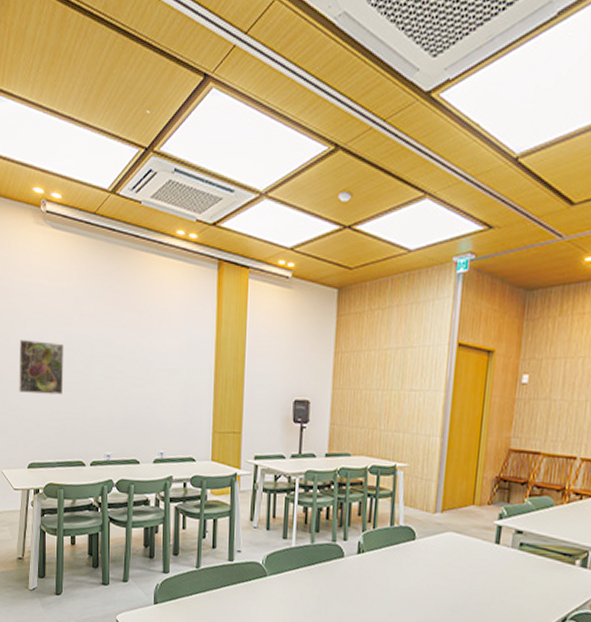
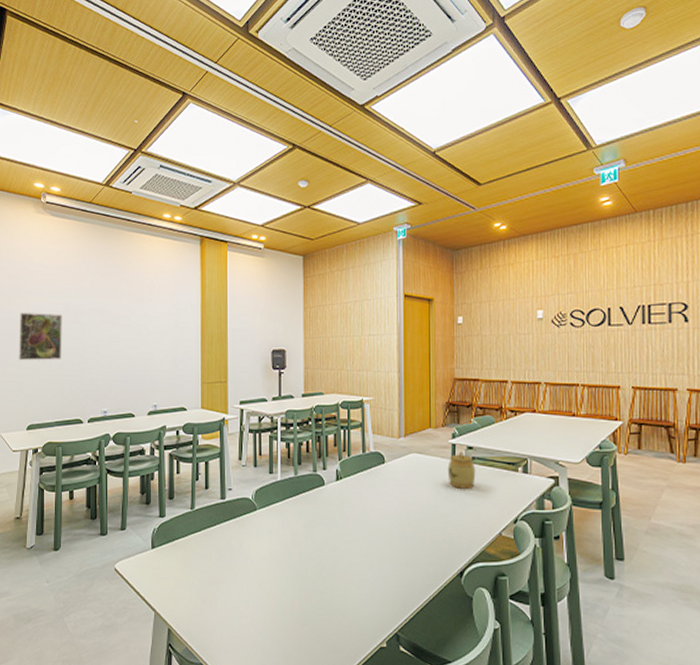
jar: none [488,535,524,578] -> present [447,451,476,489]

